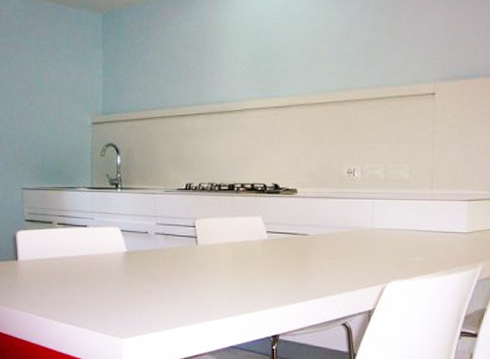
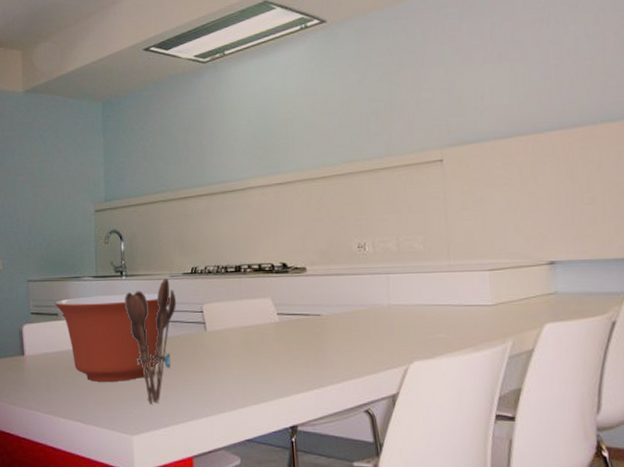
mixing bowl: none [49,205,164,289] -> present [55,293,171,382]
utensil holder: none [119,193,170,310] -> present [125,278,177,404]

